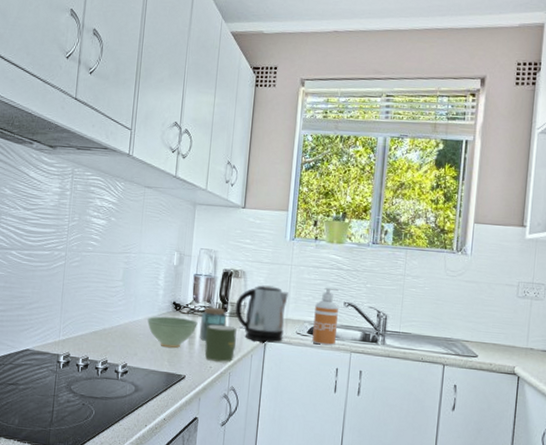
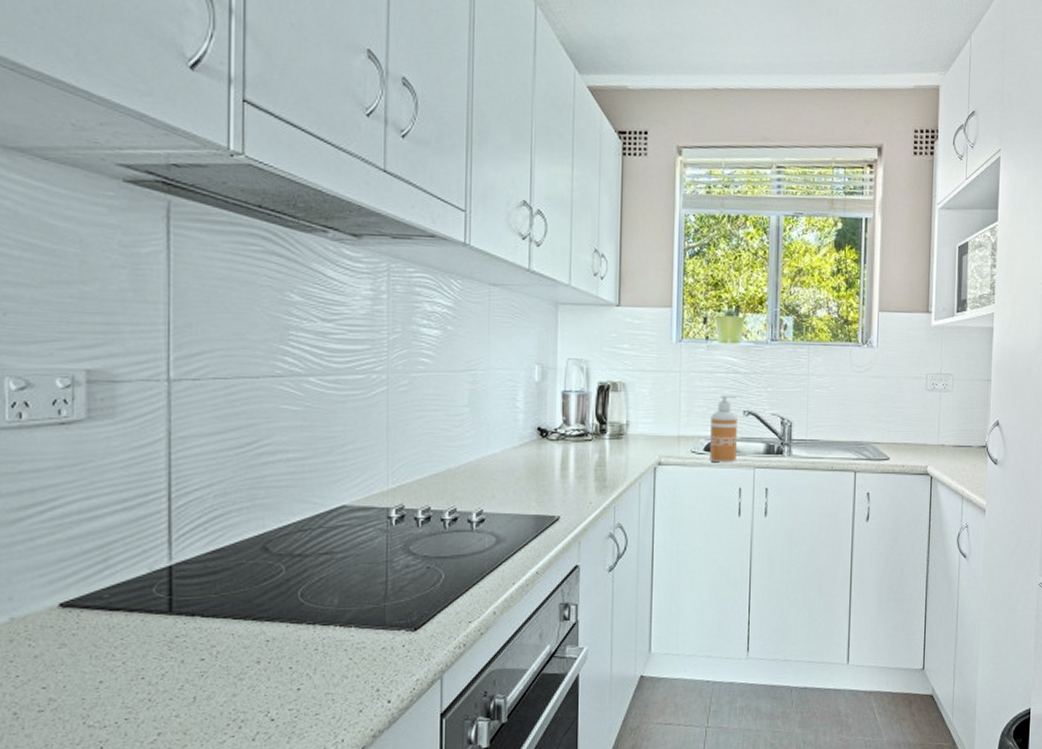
bowl: present [147,316,198,349] -> none [505,446,571,485]
peanut butter: present [200,307,226,342] -> none [575,429,605,473]
mug: present [204,324,237,363] -> none [582,450,620,496]
kettle: present [235,285,288,343] -> none [616,398,679,466]

